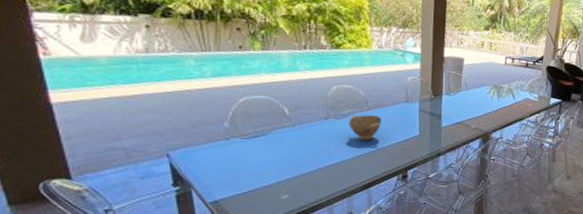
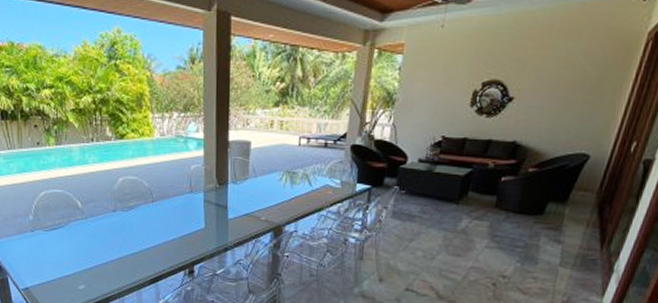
bowl: present [348,115,381,142] -> none [134,207,166,234]

